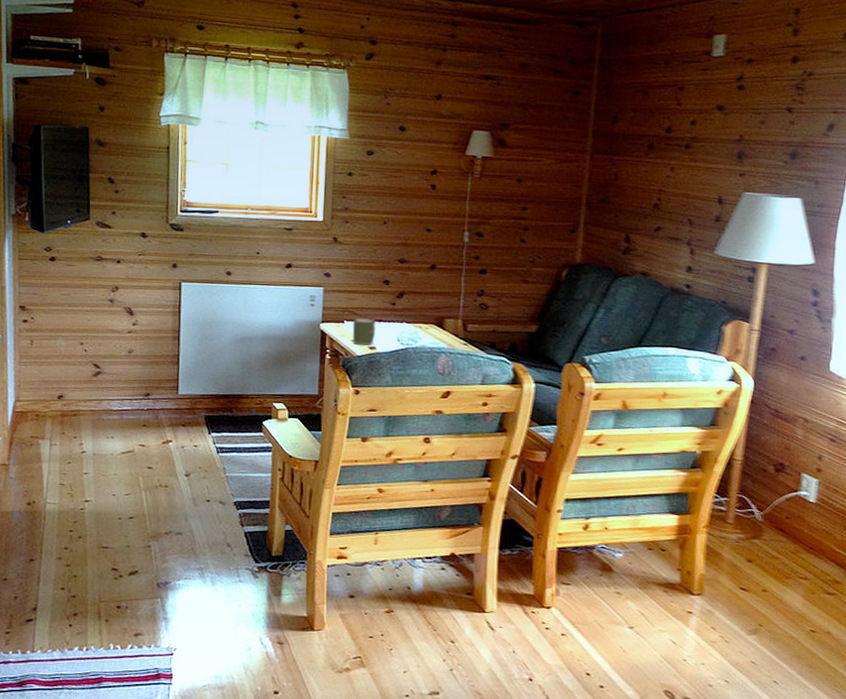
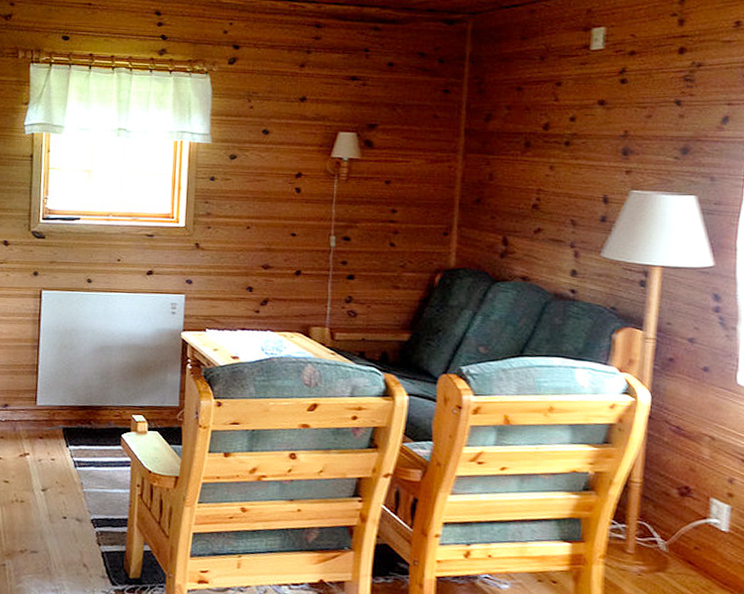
mug: present [352,318,376,345] -> none [214,326,239,355]

